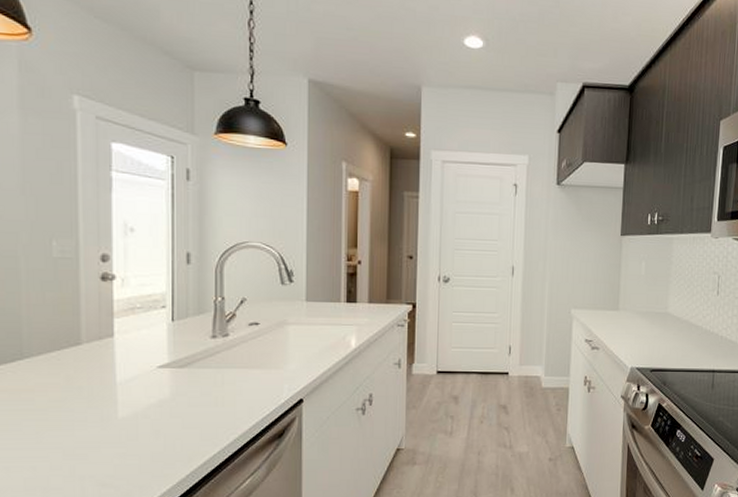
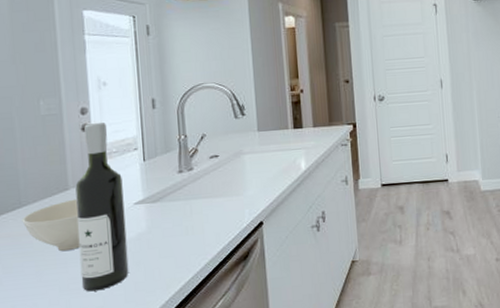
bowl: none [22,355,92,413] -> present [22,199,80,252]
bottle: none [88,272,146,459] -> present [75,122,129,292]

